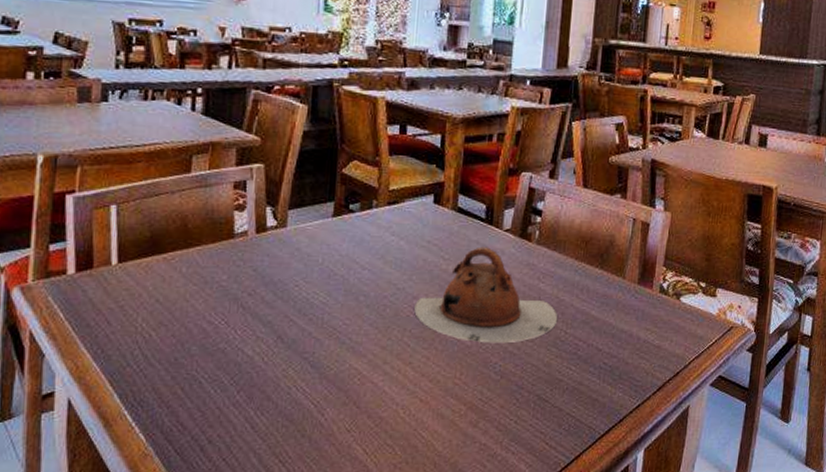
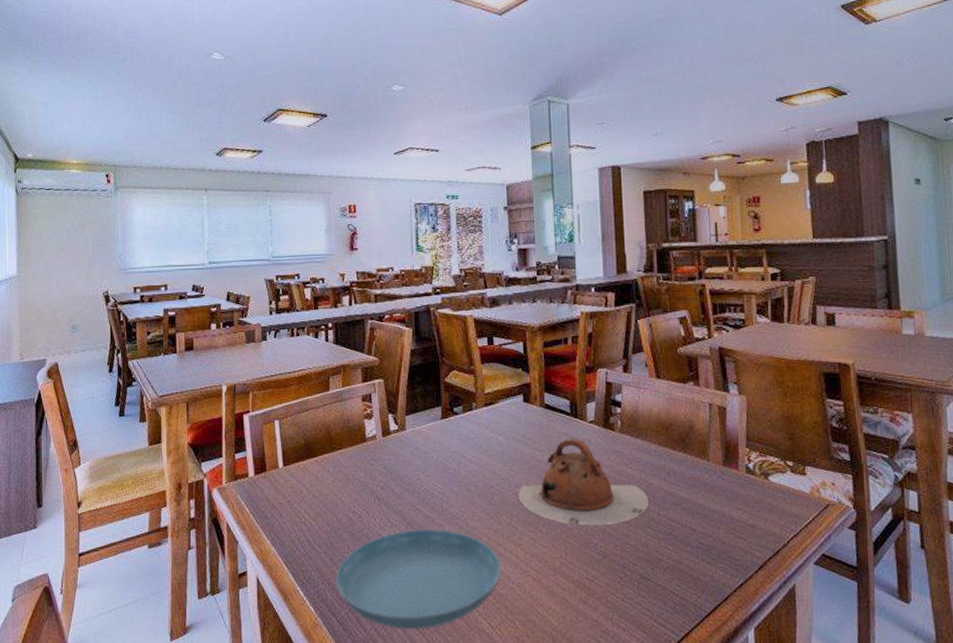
saucer: none [176,343,386,459] -> present [335,528,502,630]

